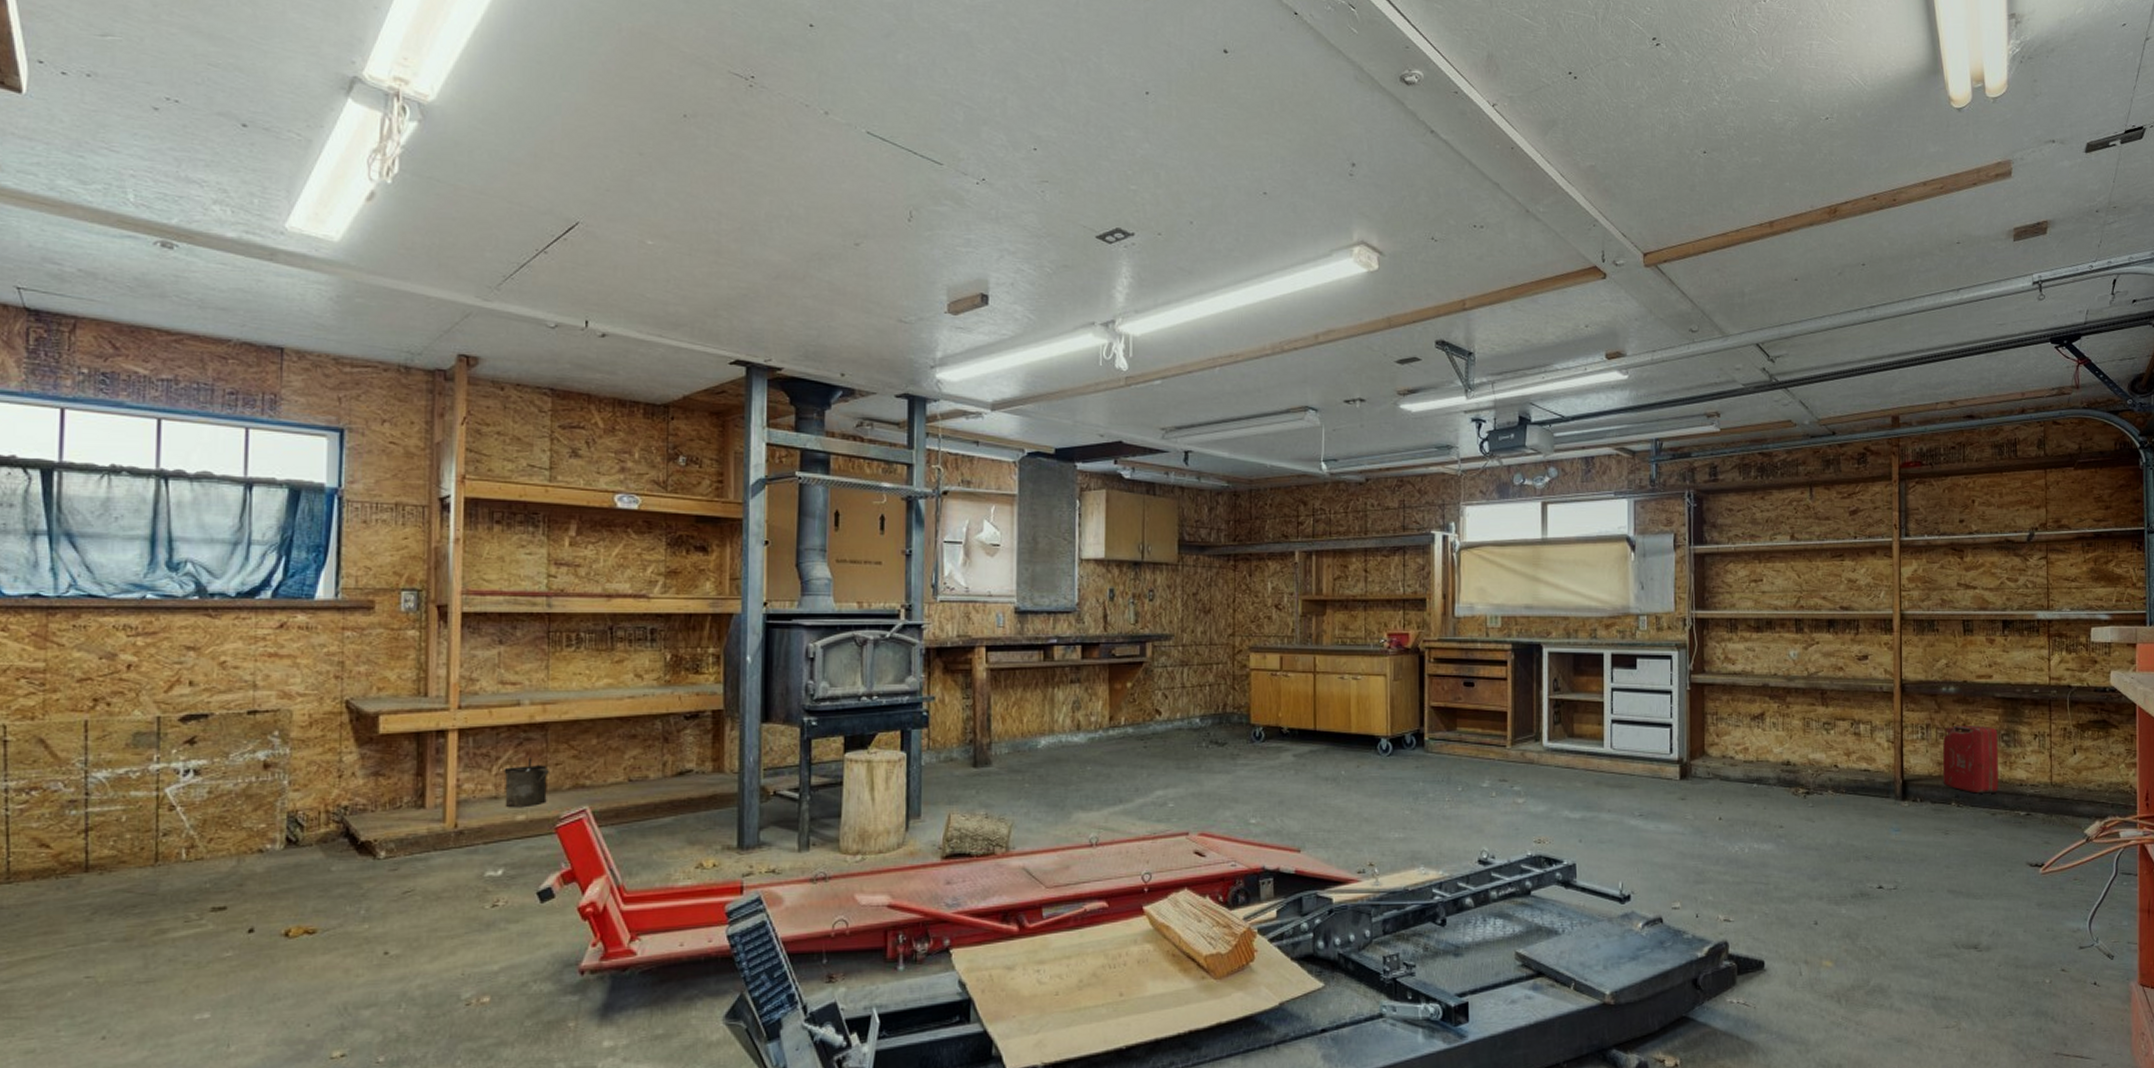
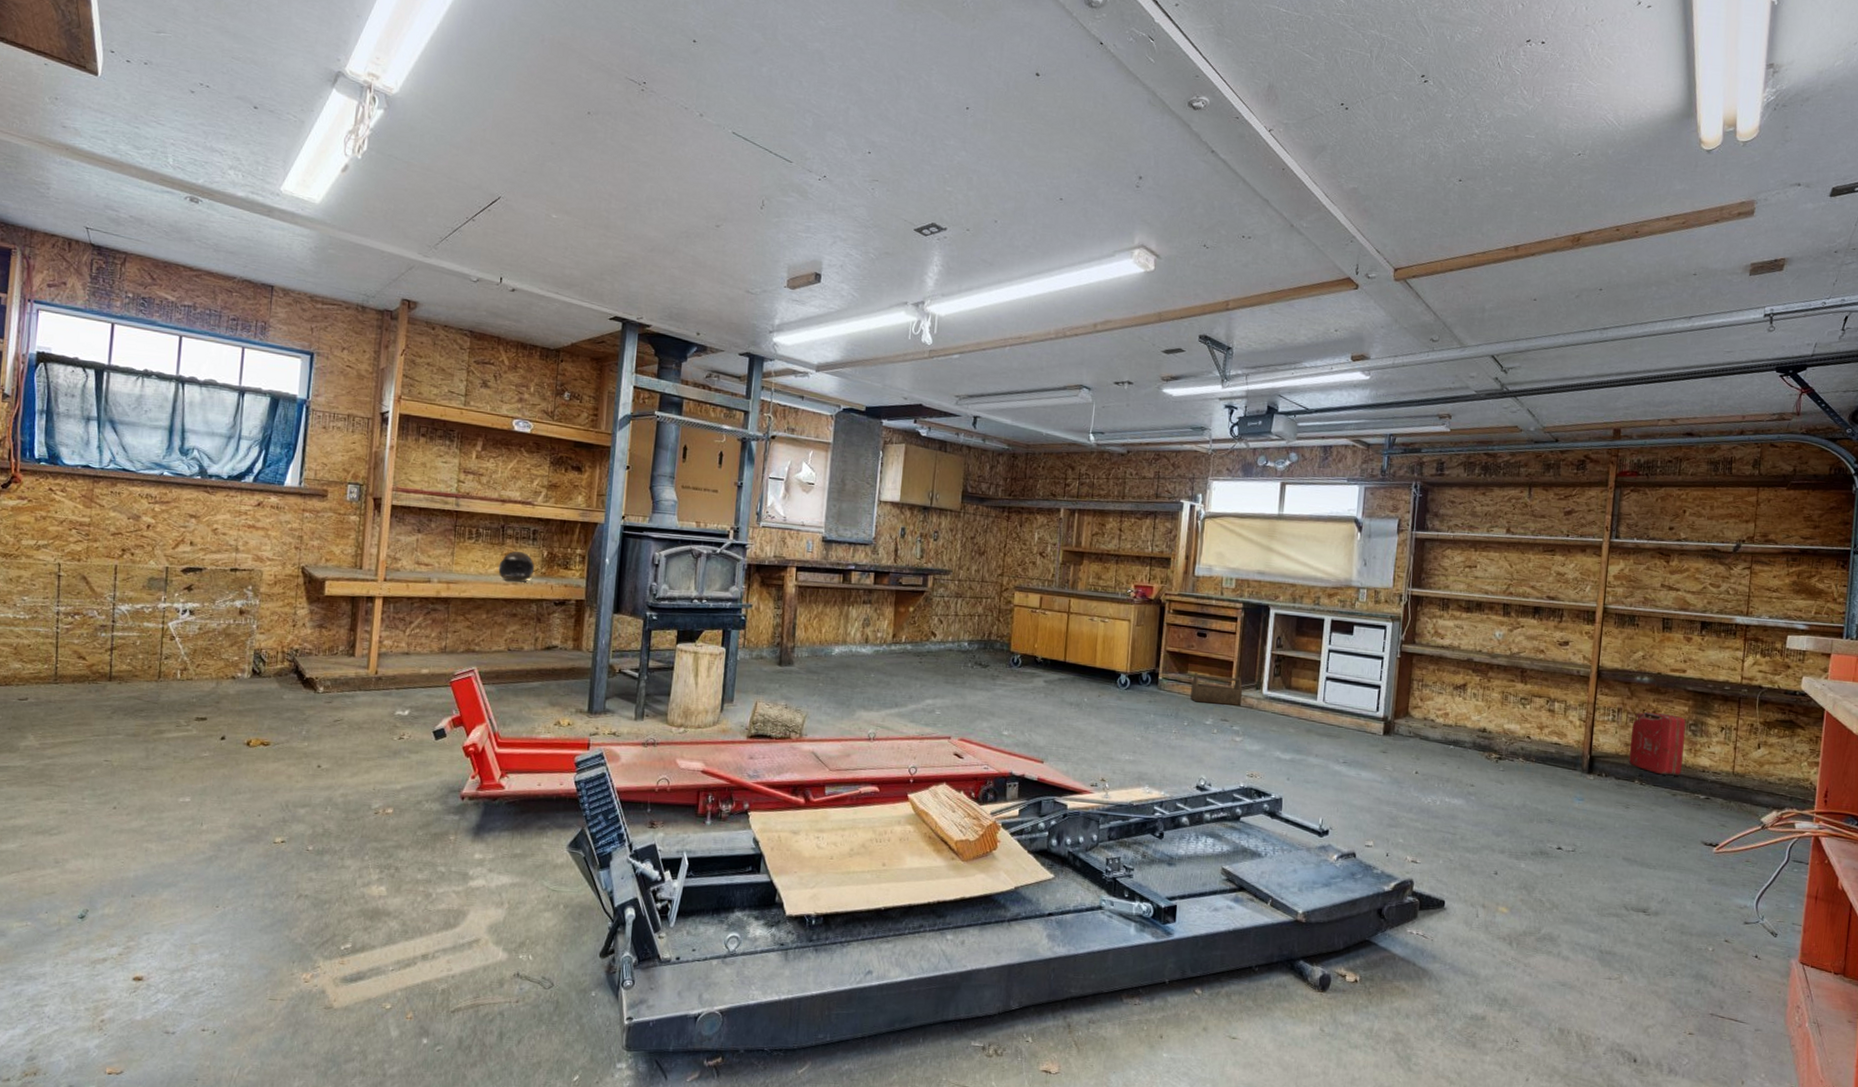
bucket: present [504,758,549,808] -> none [414,624,449,664]
motorcycle helmet: none [609,657,656,695] -> present [498,551,535,582]
tool box: none [1462,728,1520,763] -> present [1190,673,1242,706]

